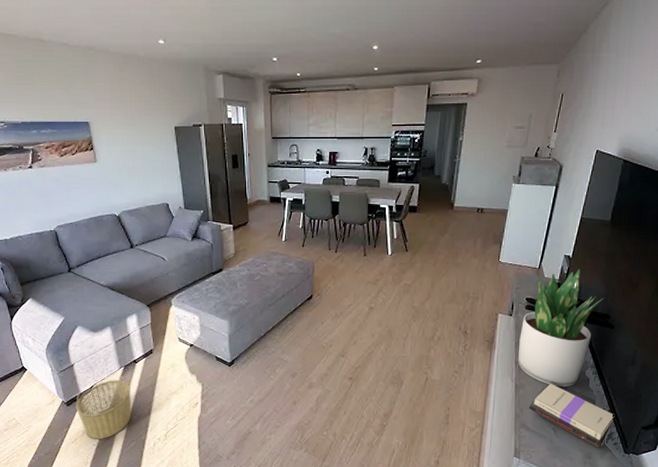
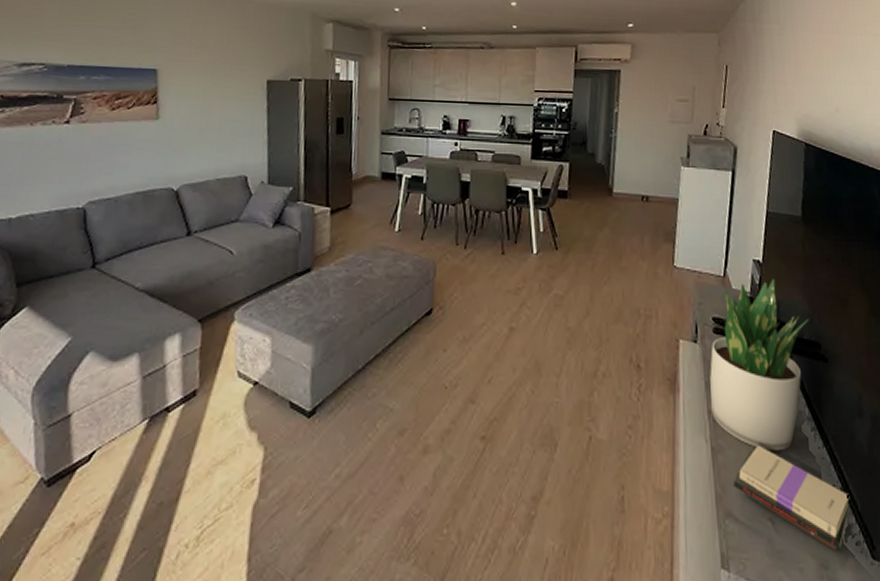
basket: present [76,380,132,439] -> none [60,440,155,548]

